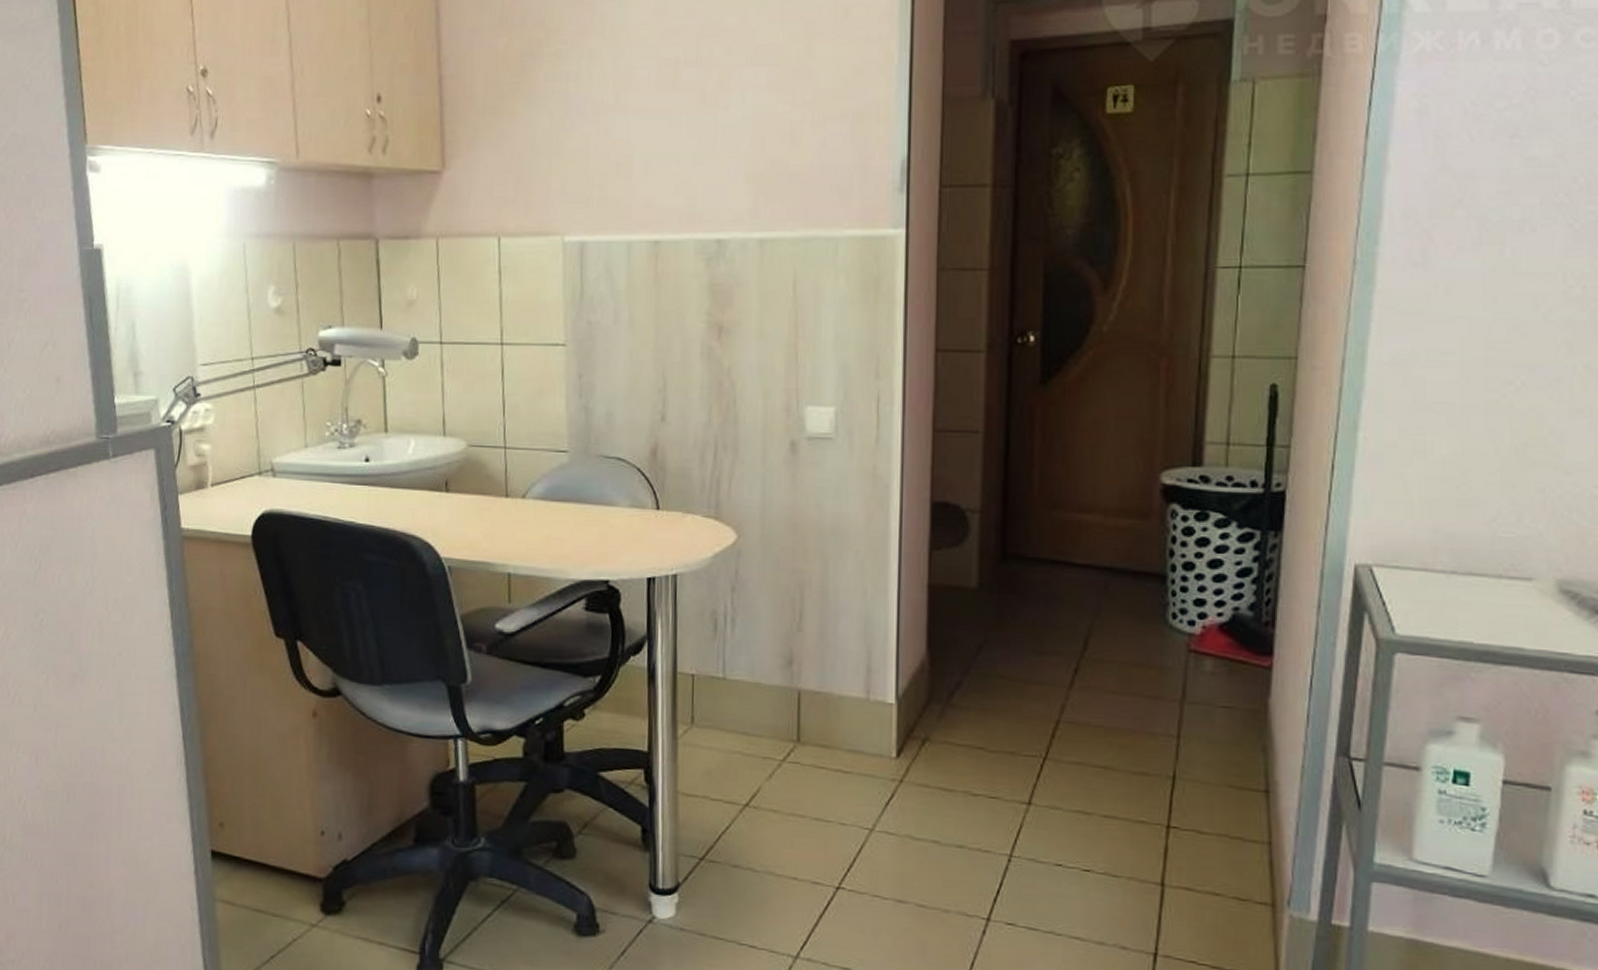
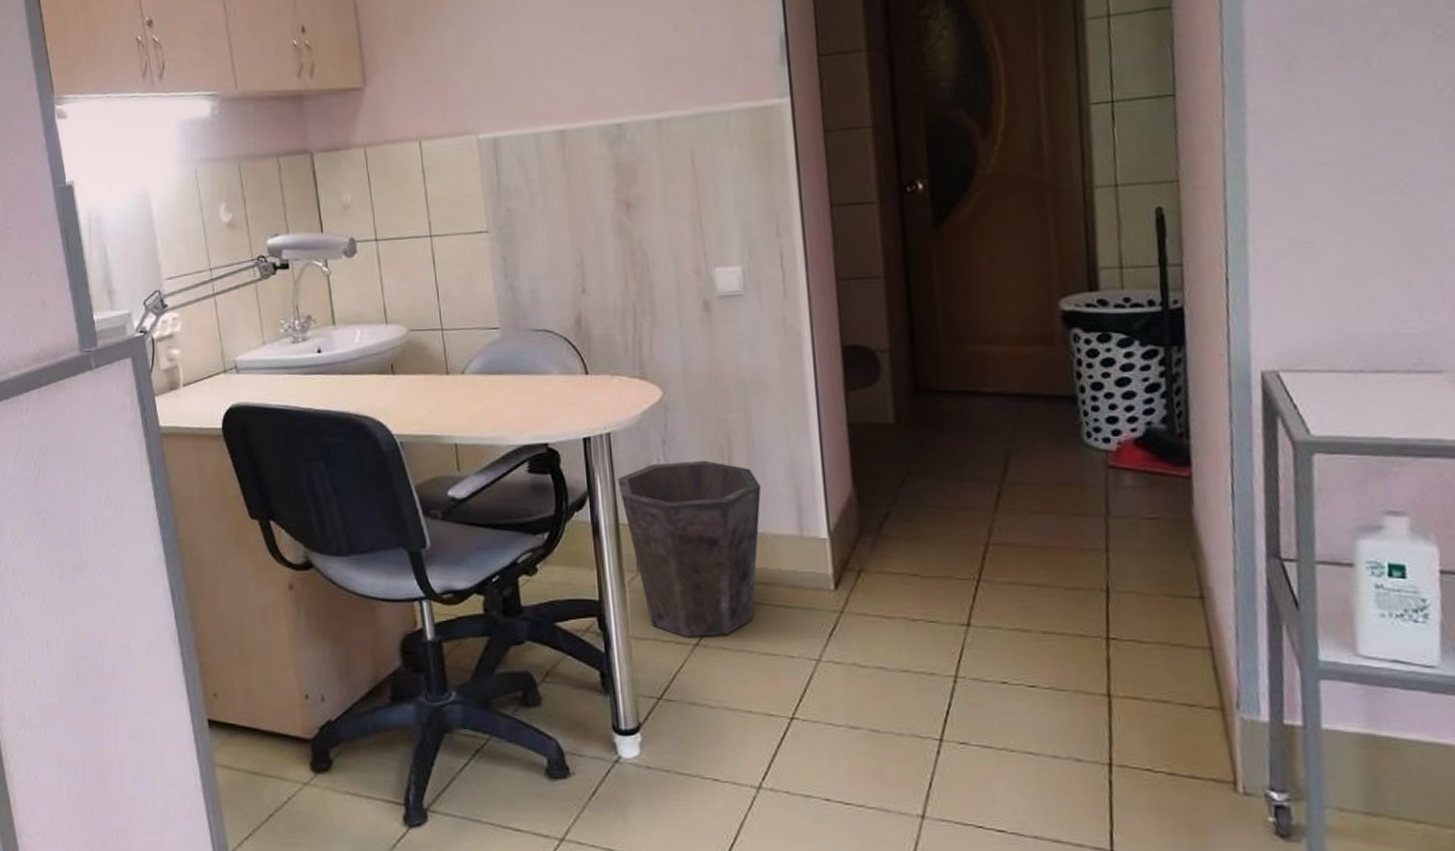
waste bin: none [680,611,831,798] -> present [618,460,762,637]

